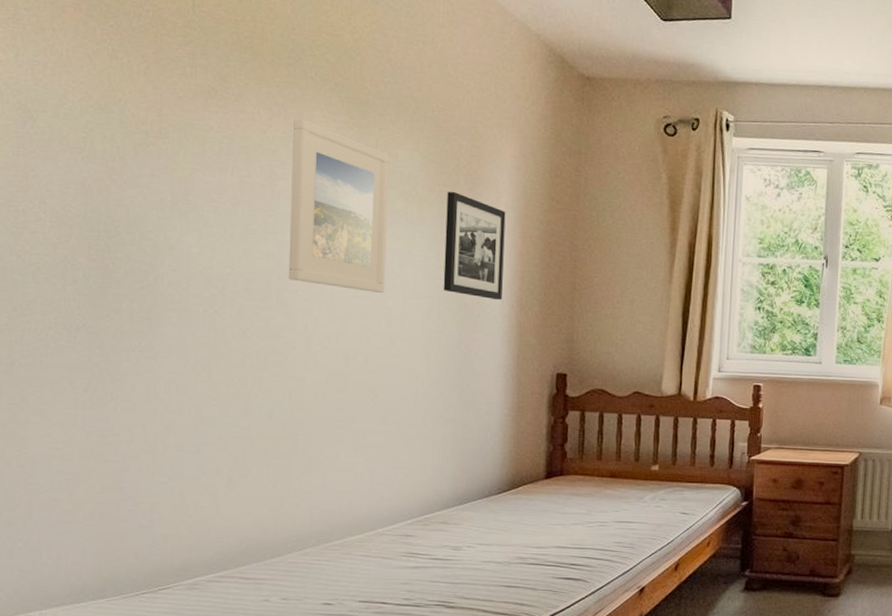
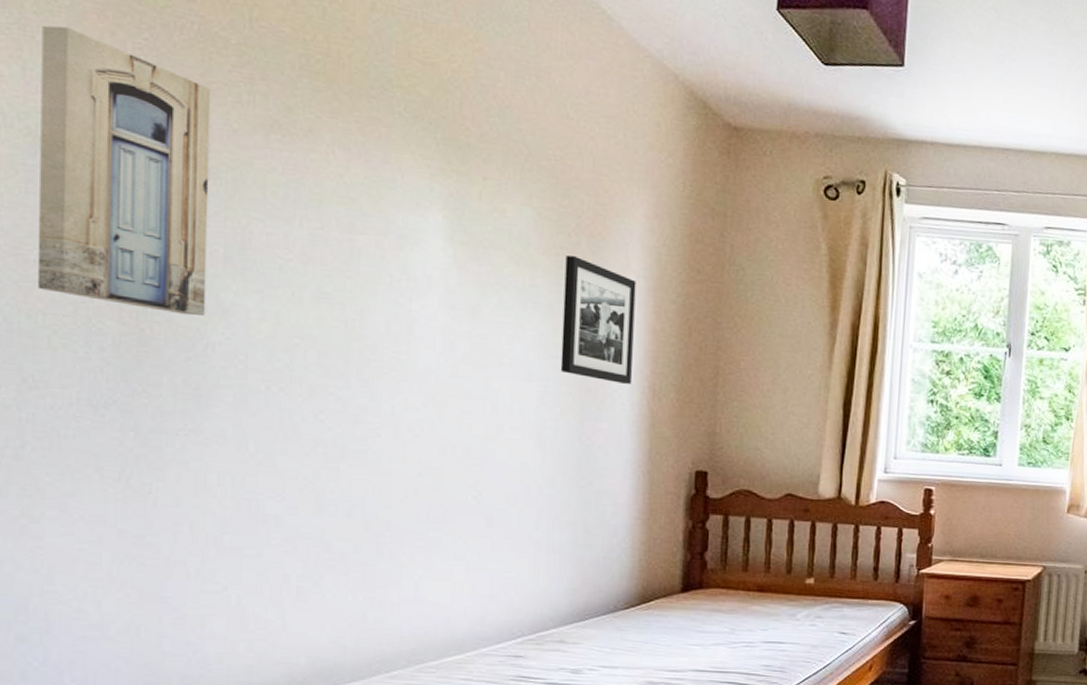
wall art: none [25,18,162,252] -> present [37,25,211,316]
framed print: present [288,118,390,293] -> none [371,161,496,373]

